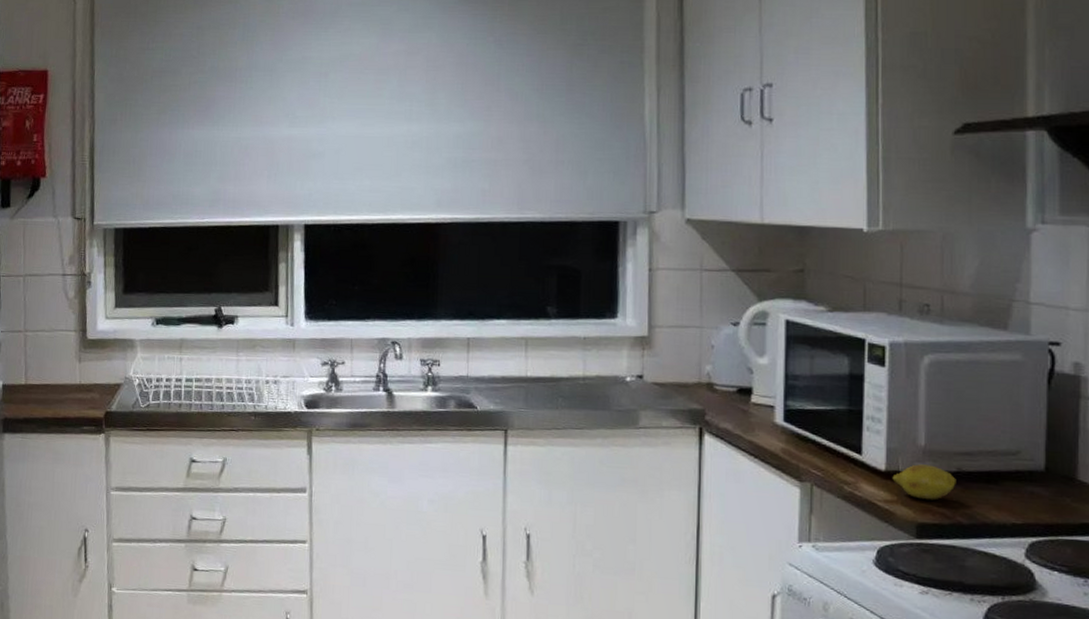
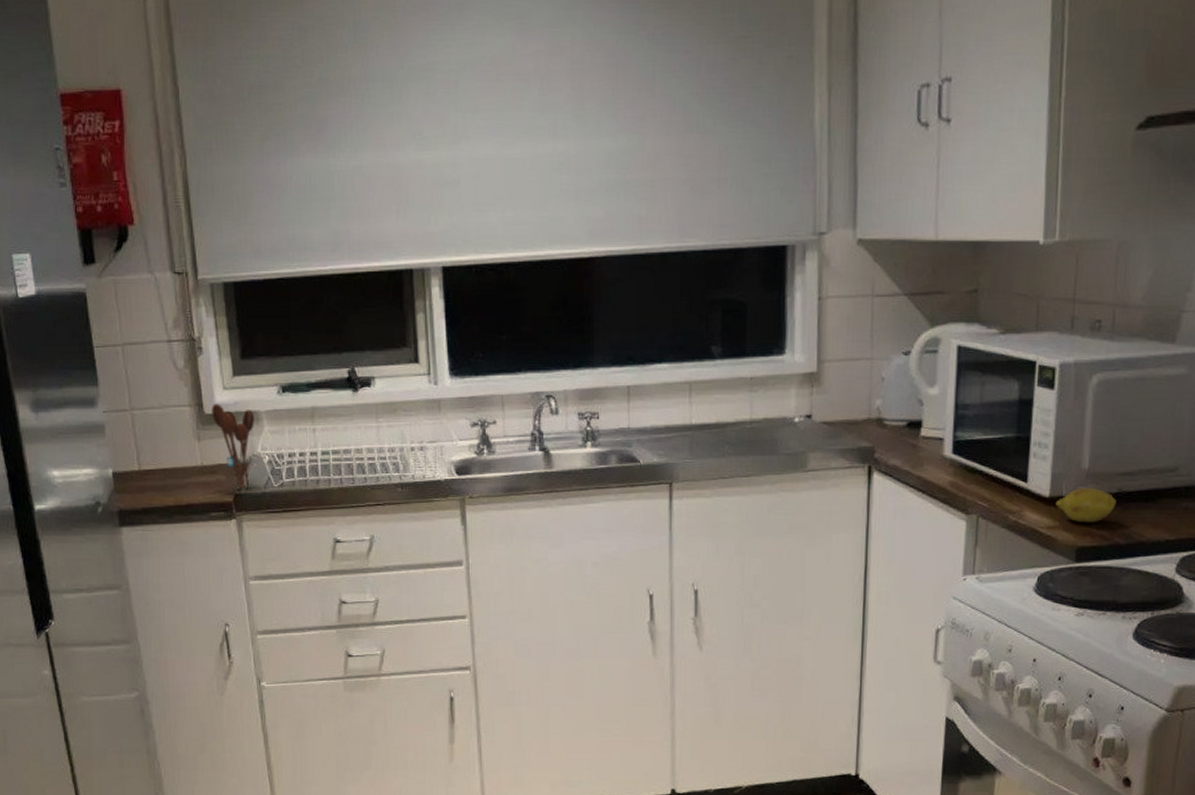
utensil holder: none [93,330,130,407] -> present [212,403,254,489]

